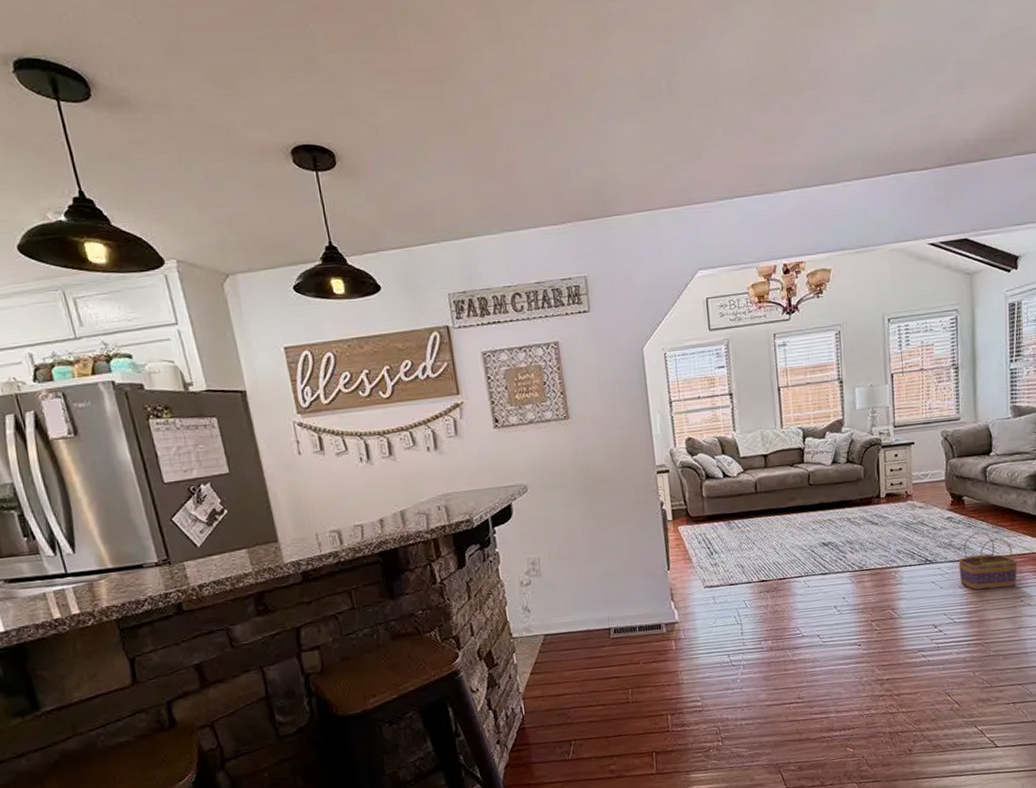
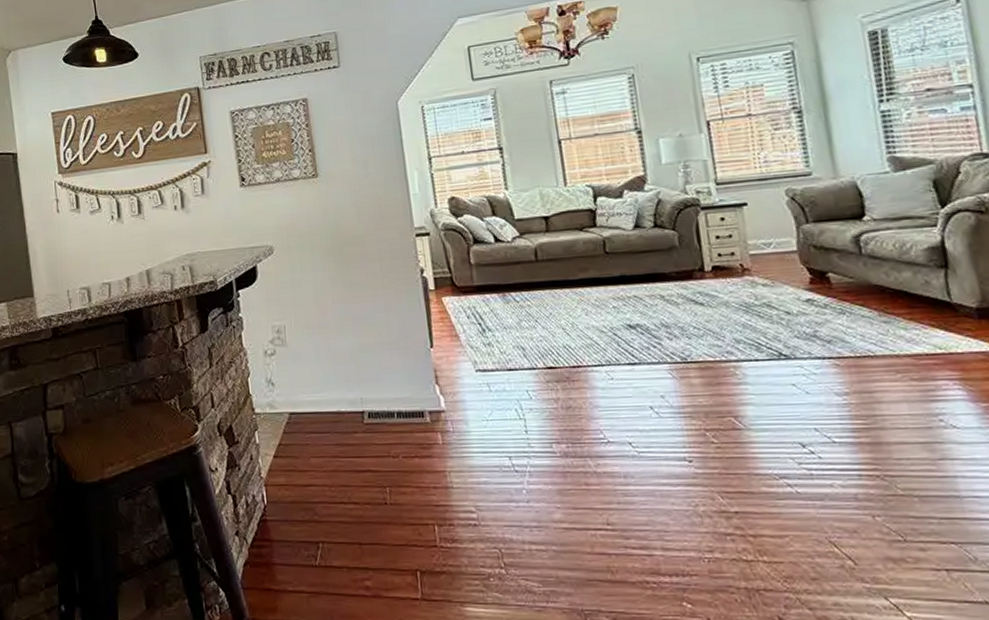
basket: present [958,532,1018,590] -> none [829,321,929,400]

